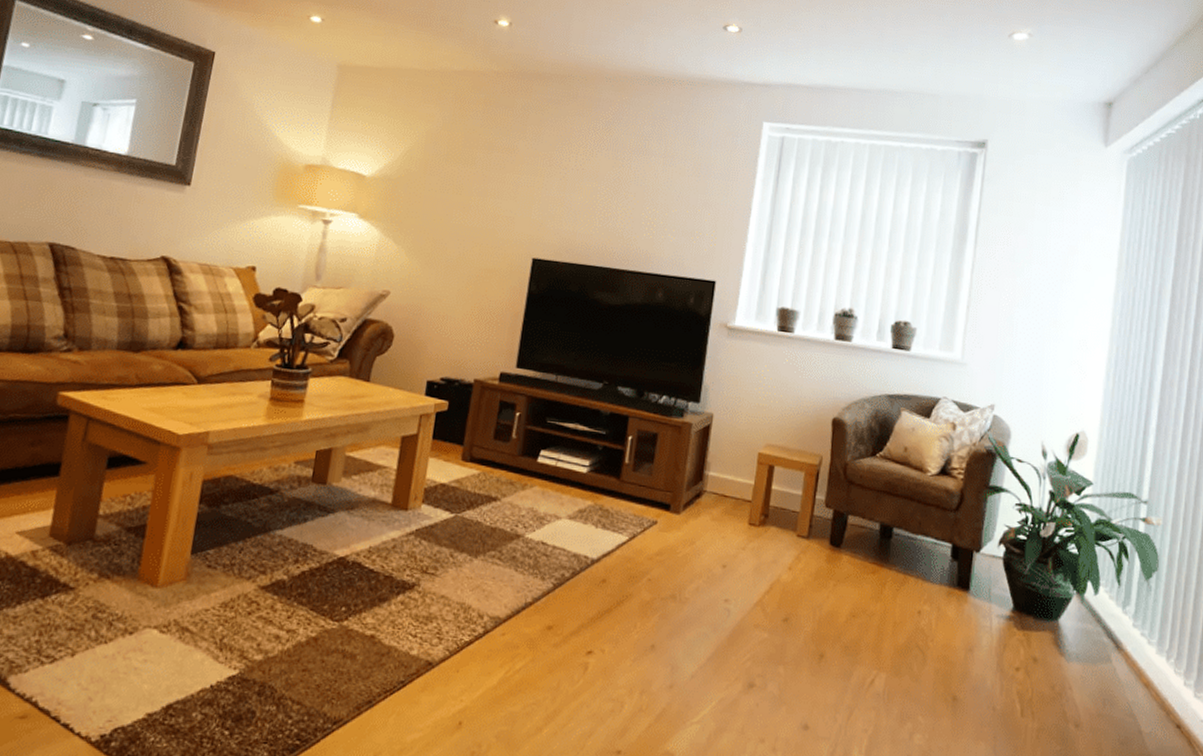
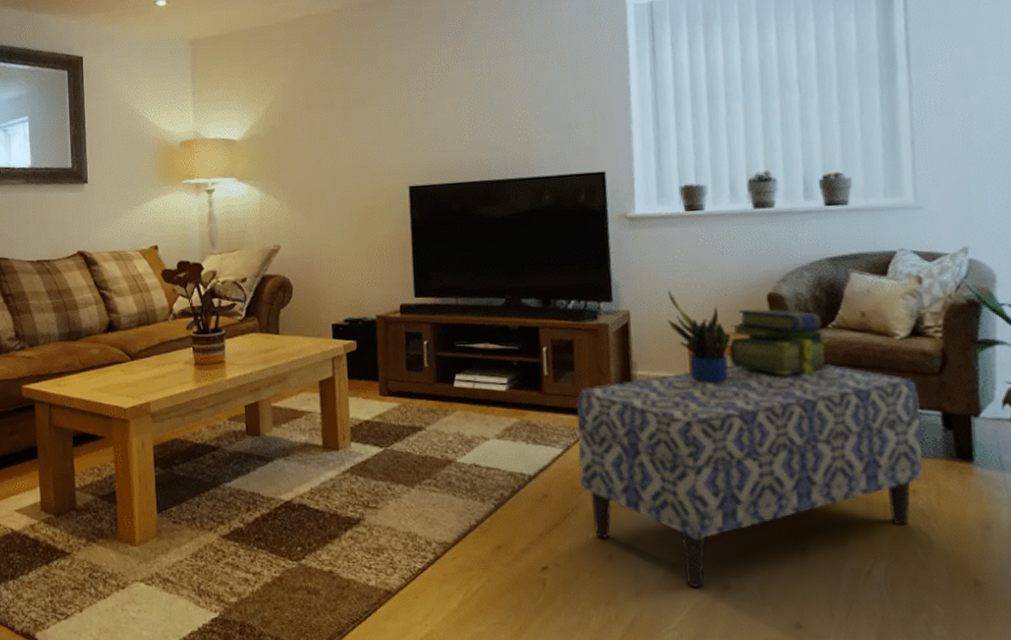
bench: none [638,478,937,684] -> present [576,364,923,587]
potted plant: none [745,400,796,493] -> present [668,289,731,383]
stack of books: none [791,429,876,496] -> present [728,309,830,375]

